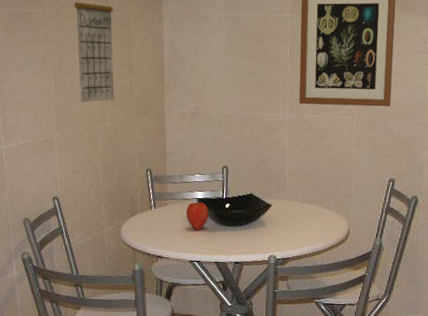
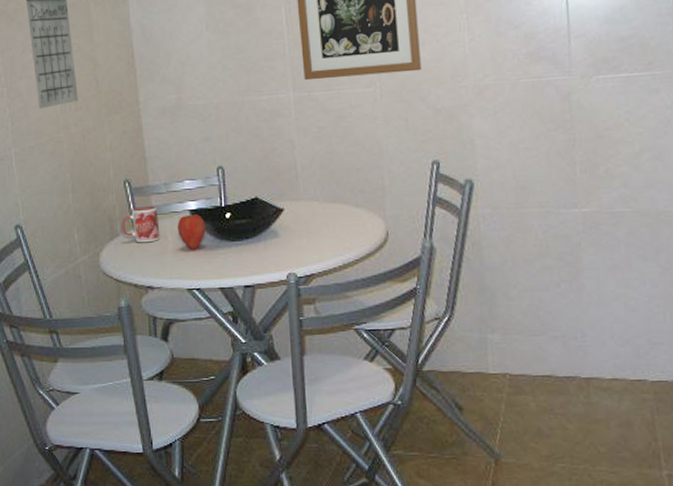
mug: none [141,192,172,221] -> present [121,206,160,243]

